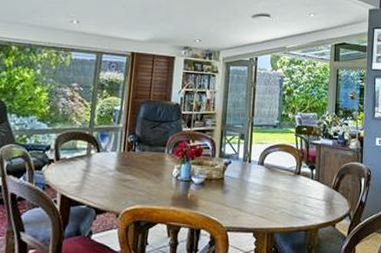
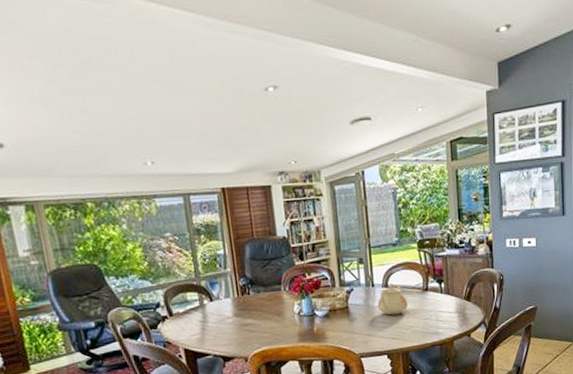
teapot: none [250,162,280,194] -> present [377,284,408,315]

